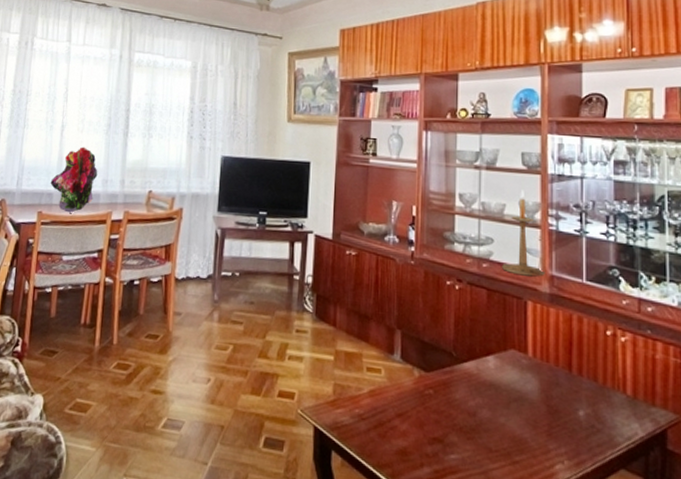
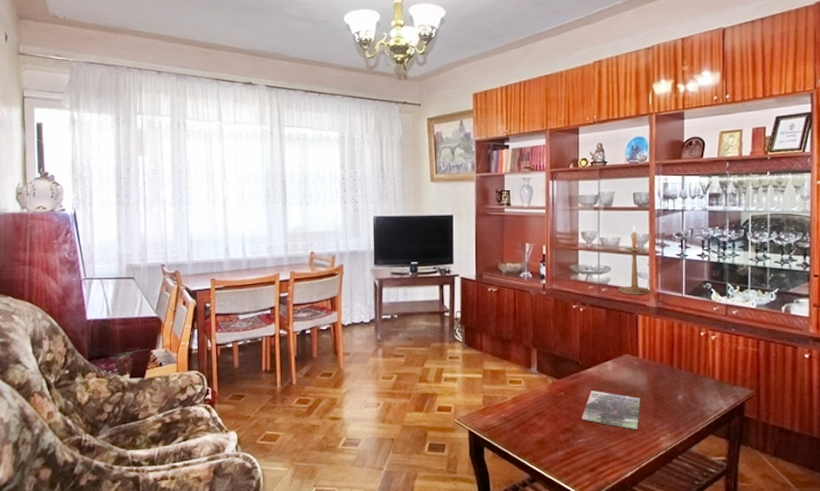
bouquet: present [50,147,98,213] -> none [219,218,262,278]
magazine: none [454,391,530,452] -> present [581,391,640,431]

